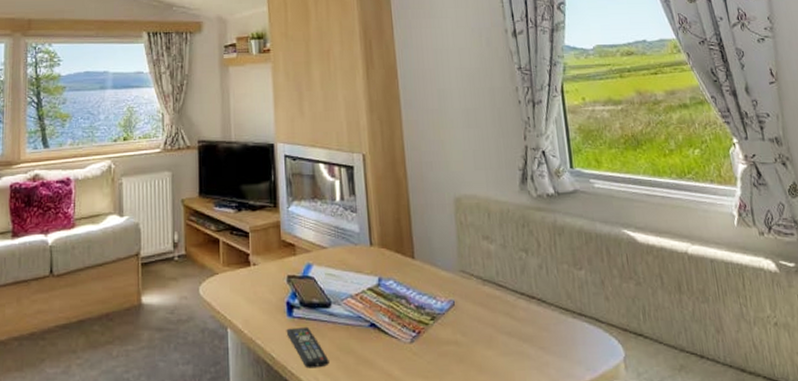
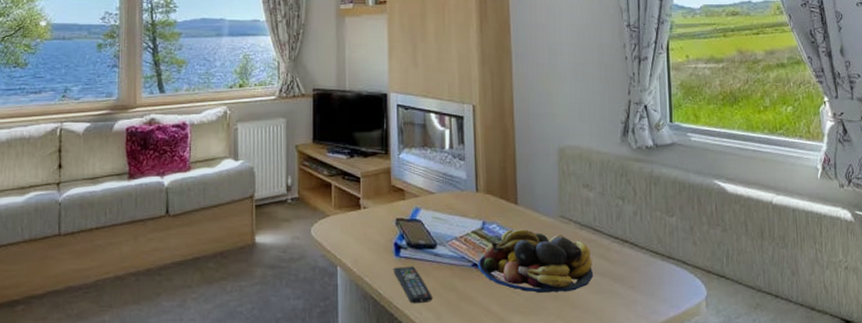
fruit bowl: none [375,285,501,355] -> present [478,229,594,293]

